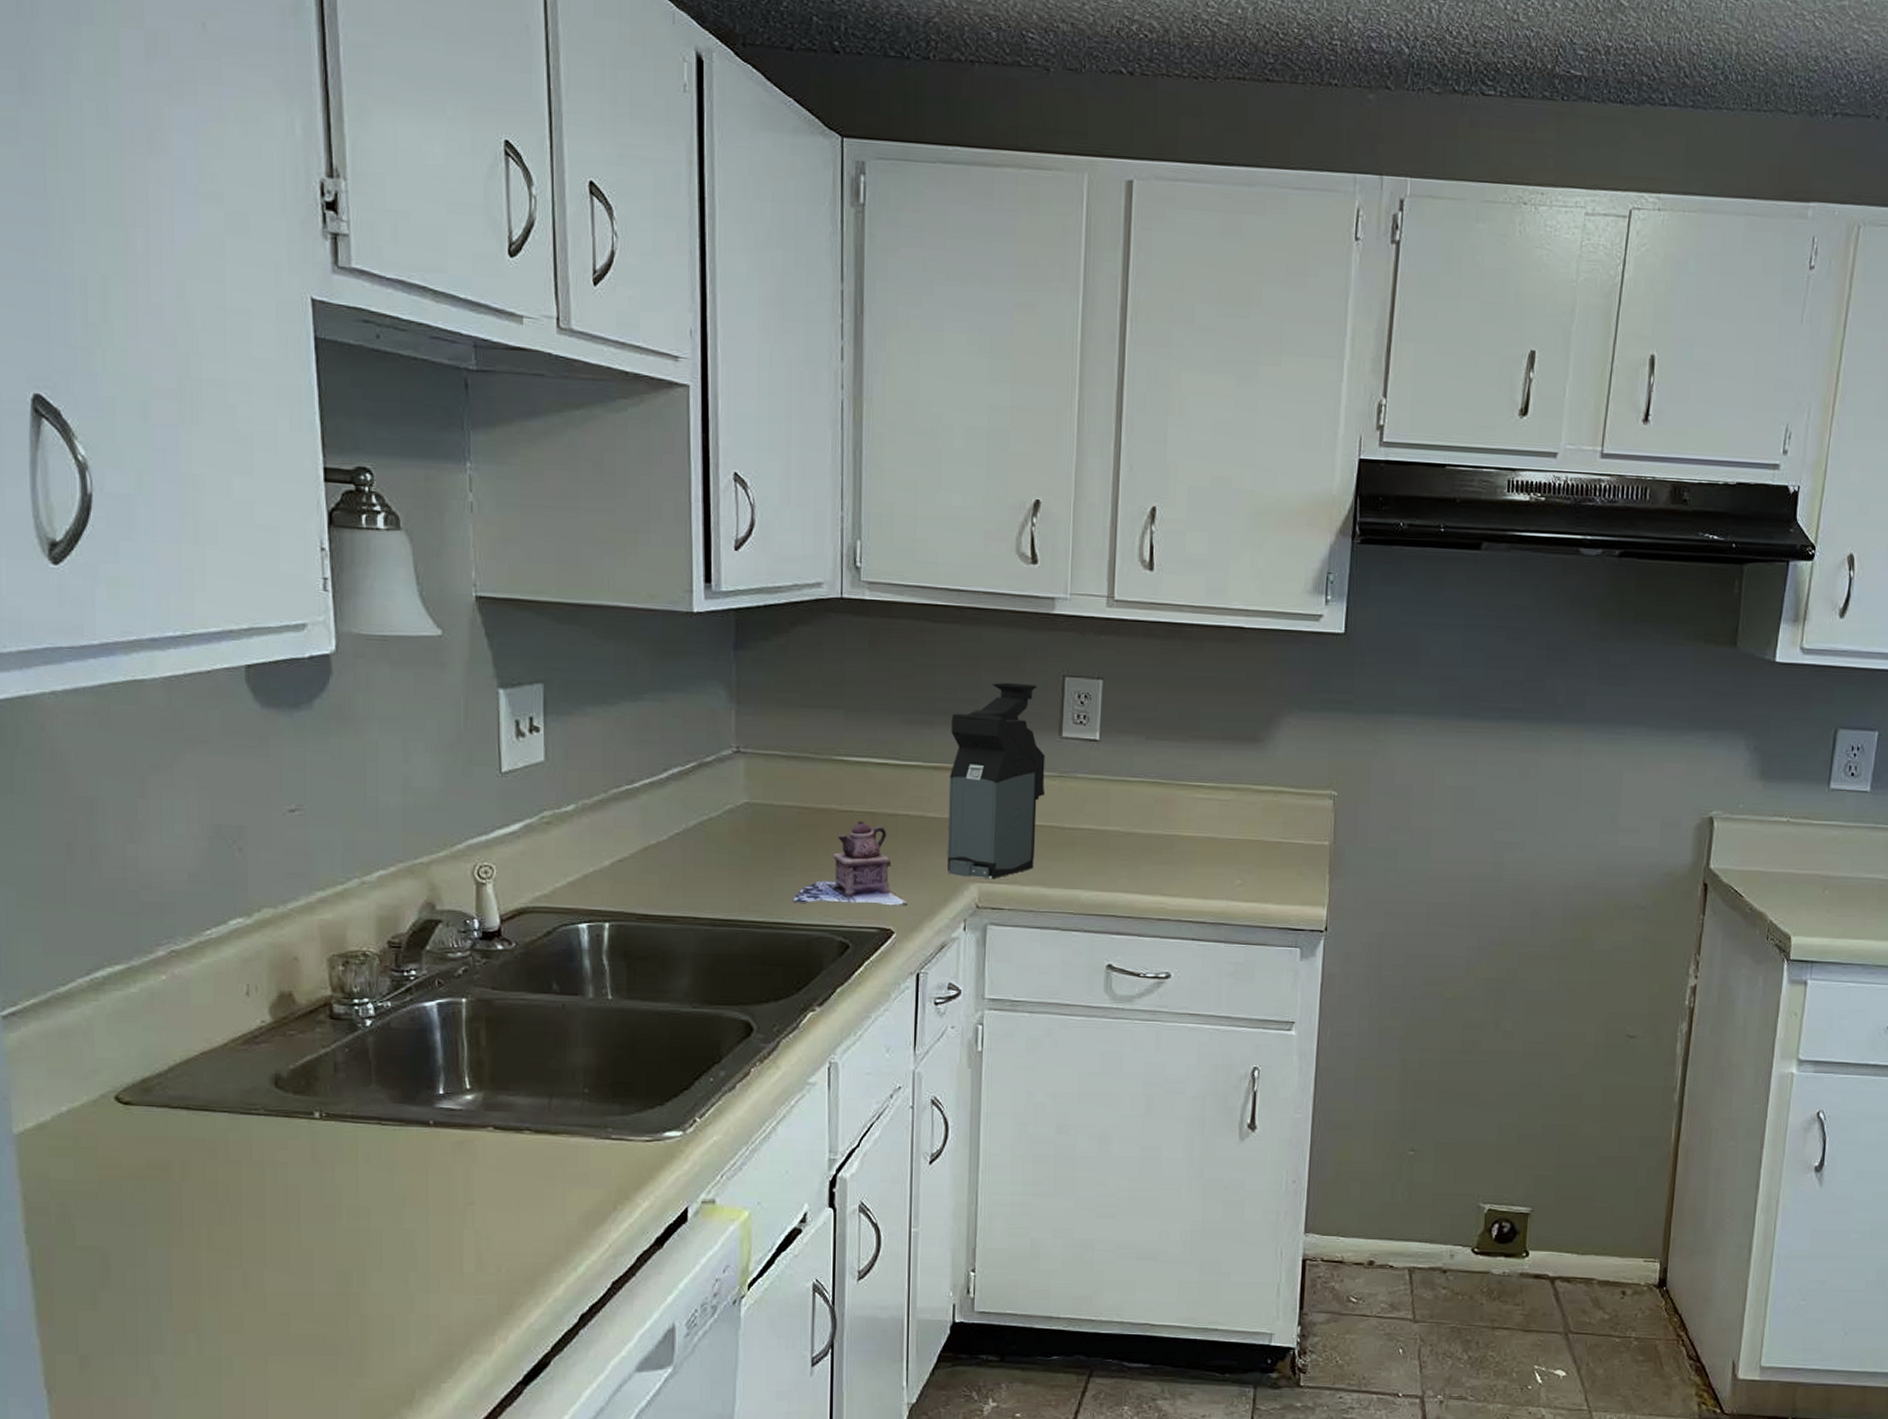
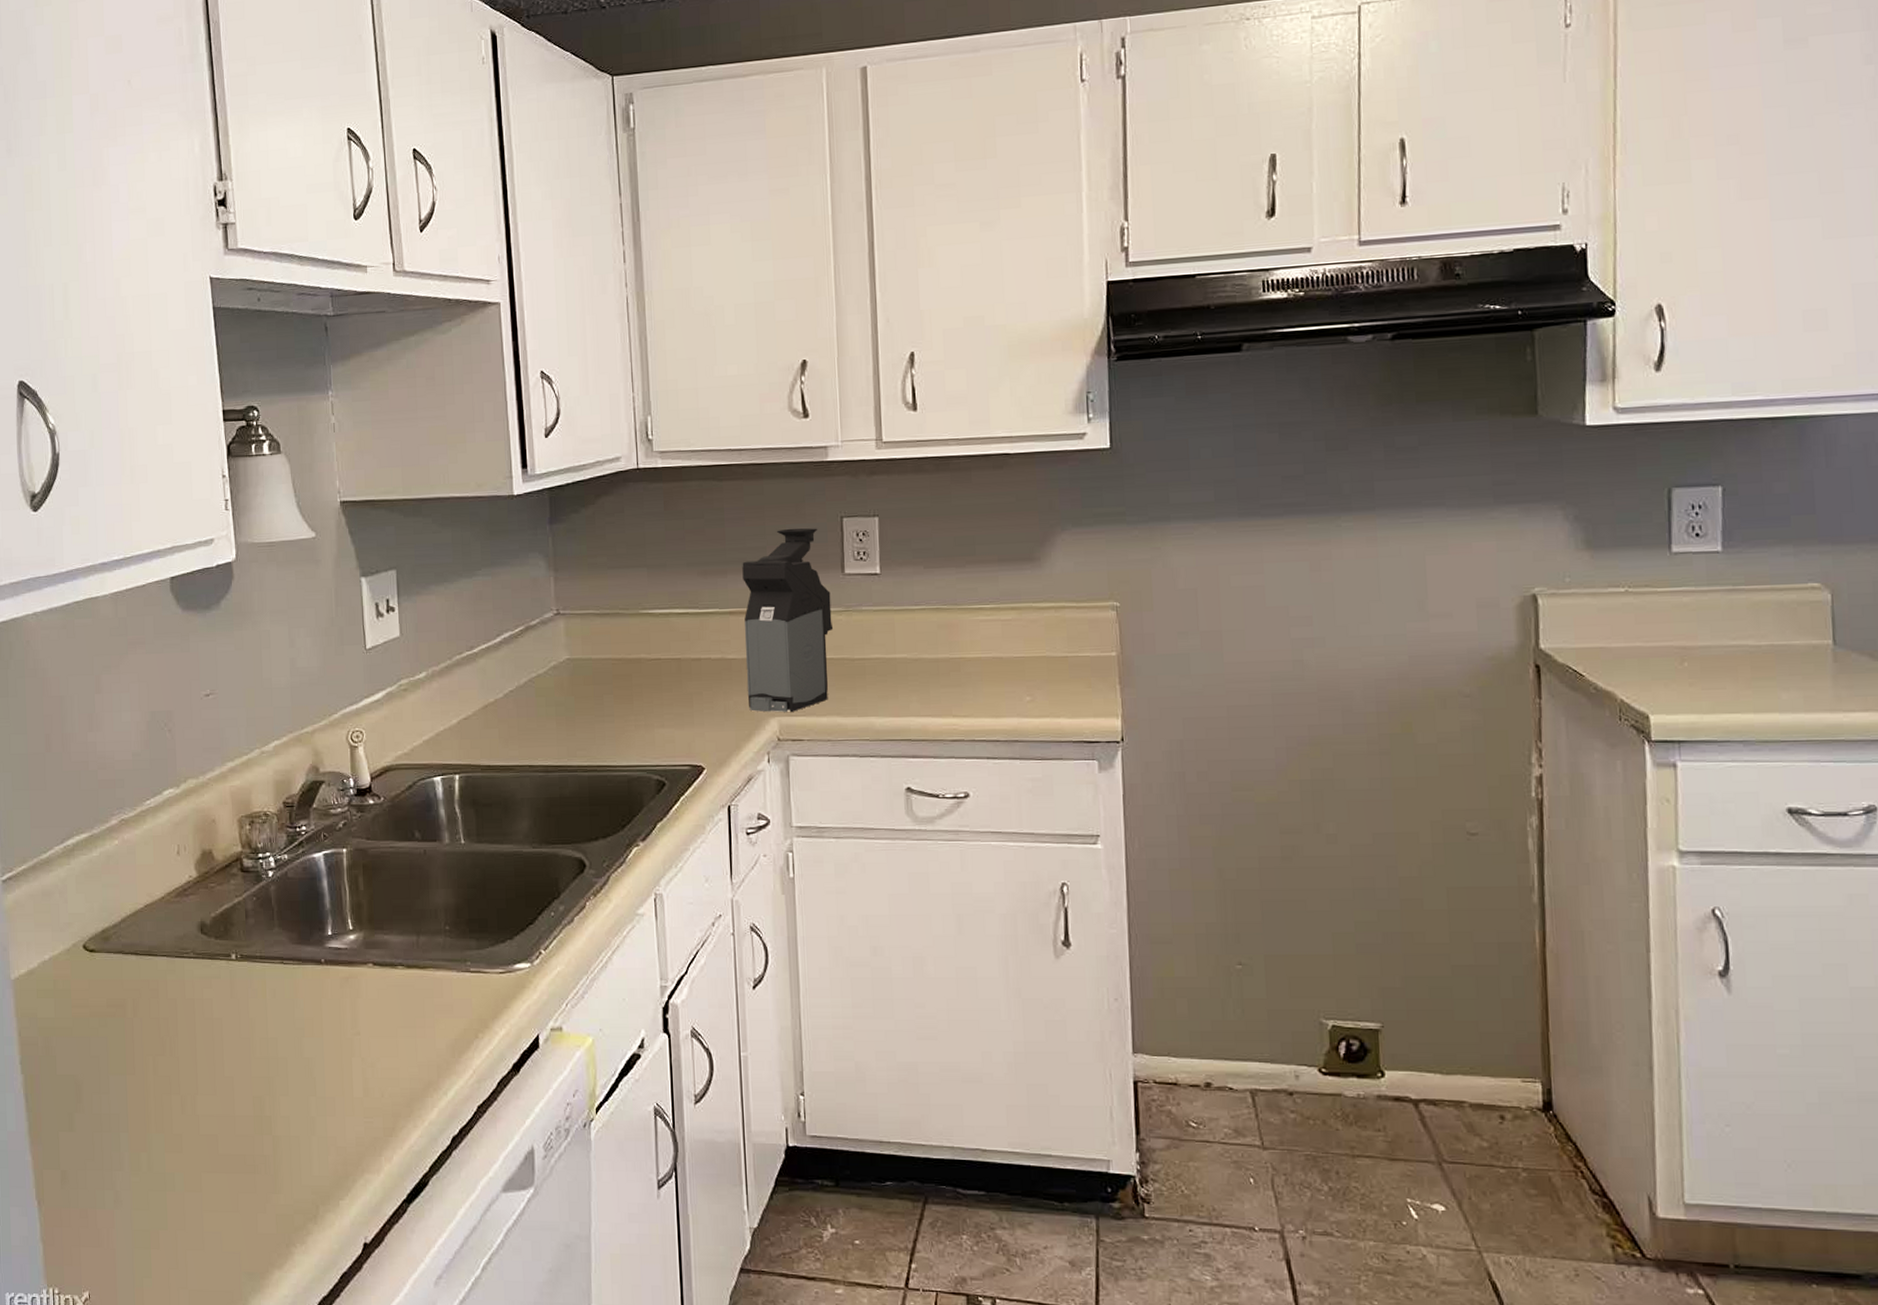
teapot: present [793,821,908,907] -> none [613,667,715,746]

